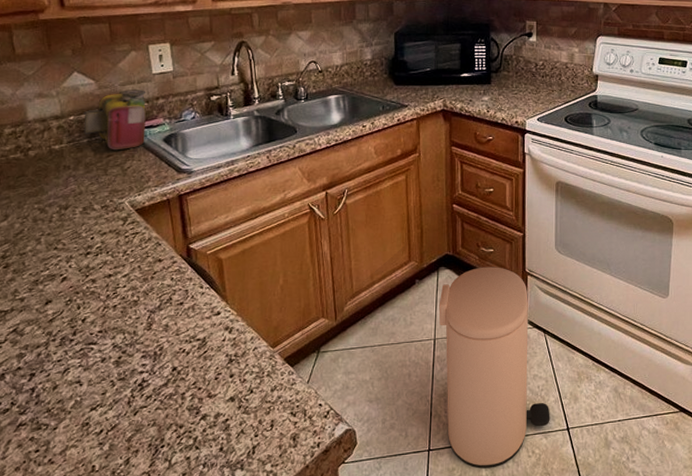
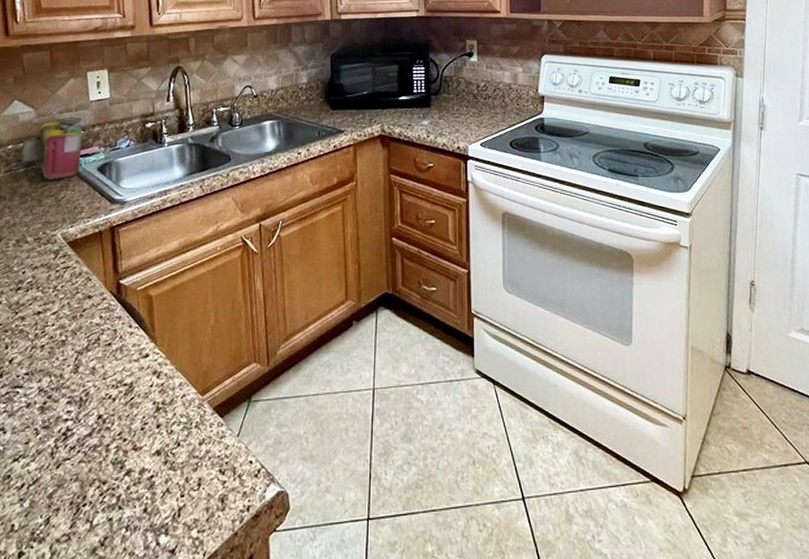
pedal bin: present [438,267,550,469] -> none [378,307,503,543]

